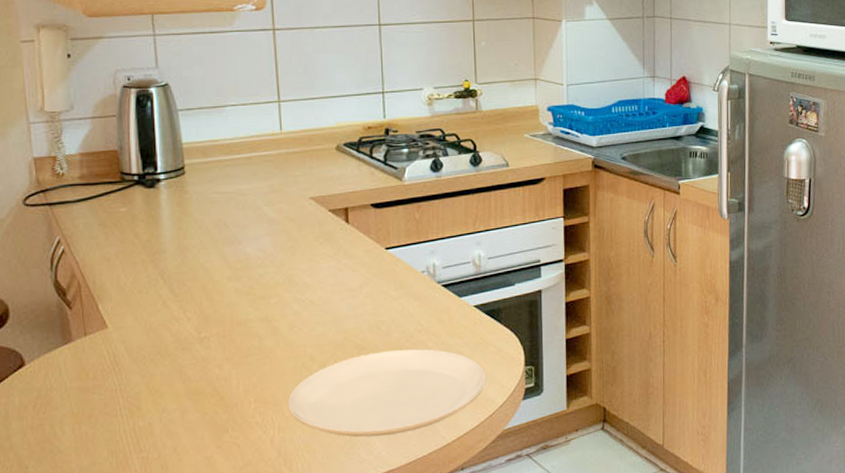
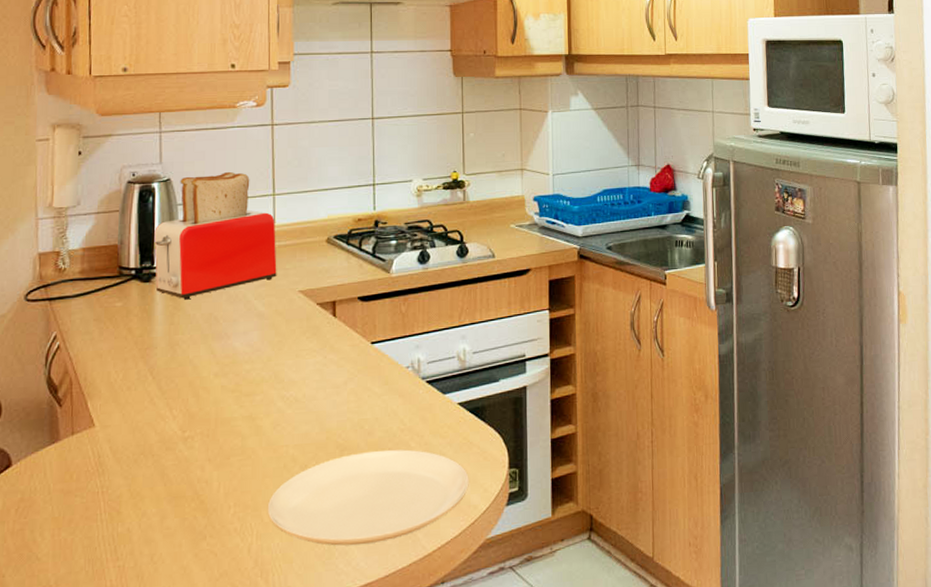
toaster: none [155,77,286,206] -> present [154,171,277,300]

